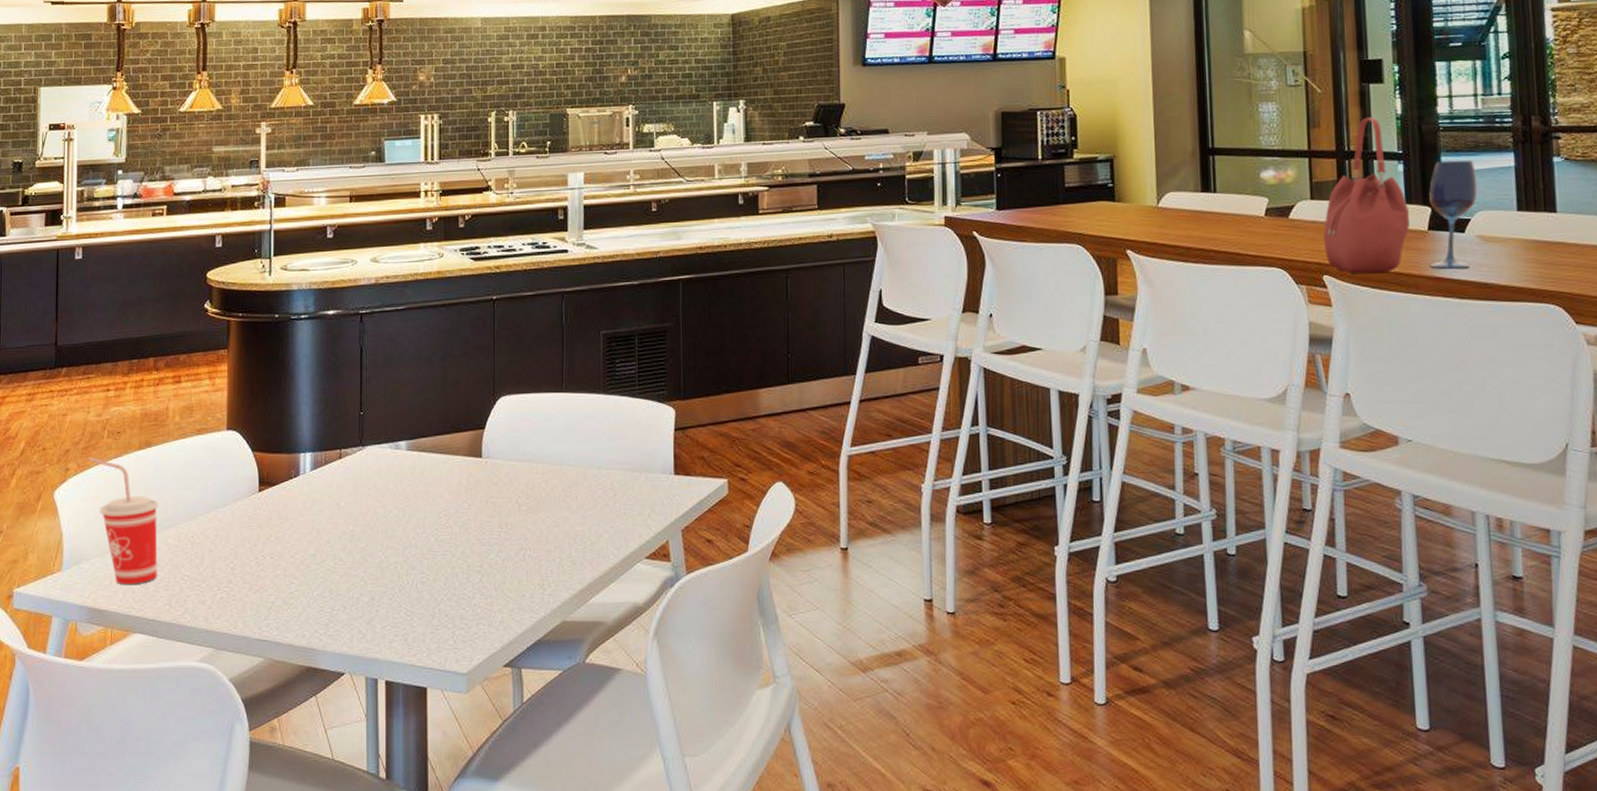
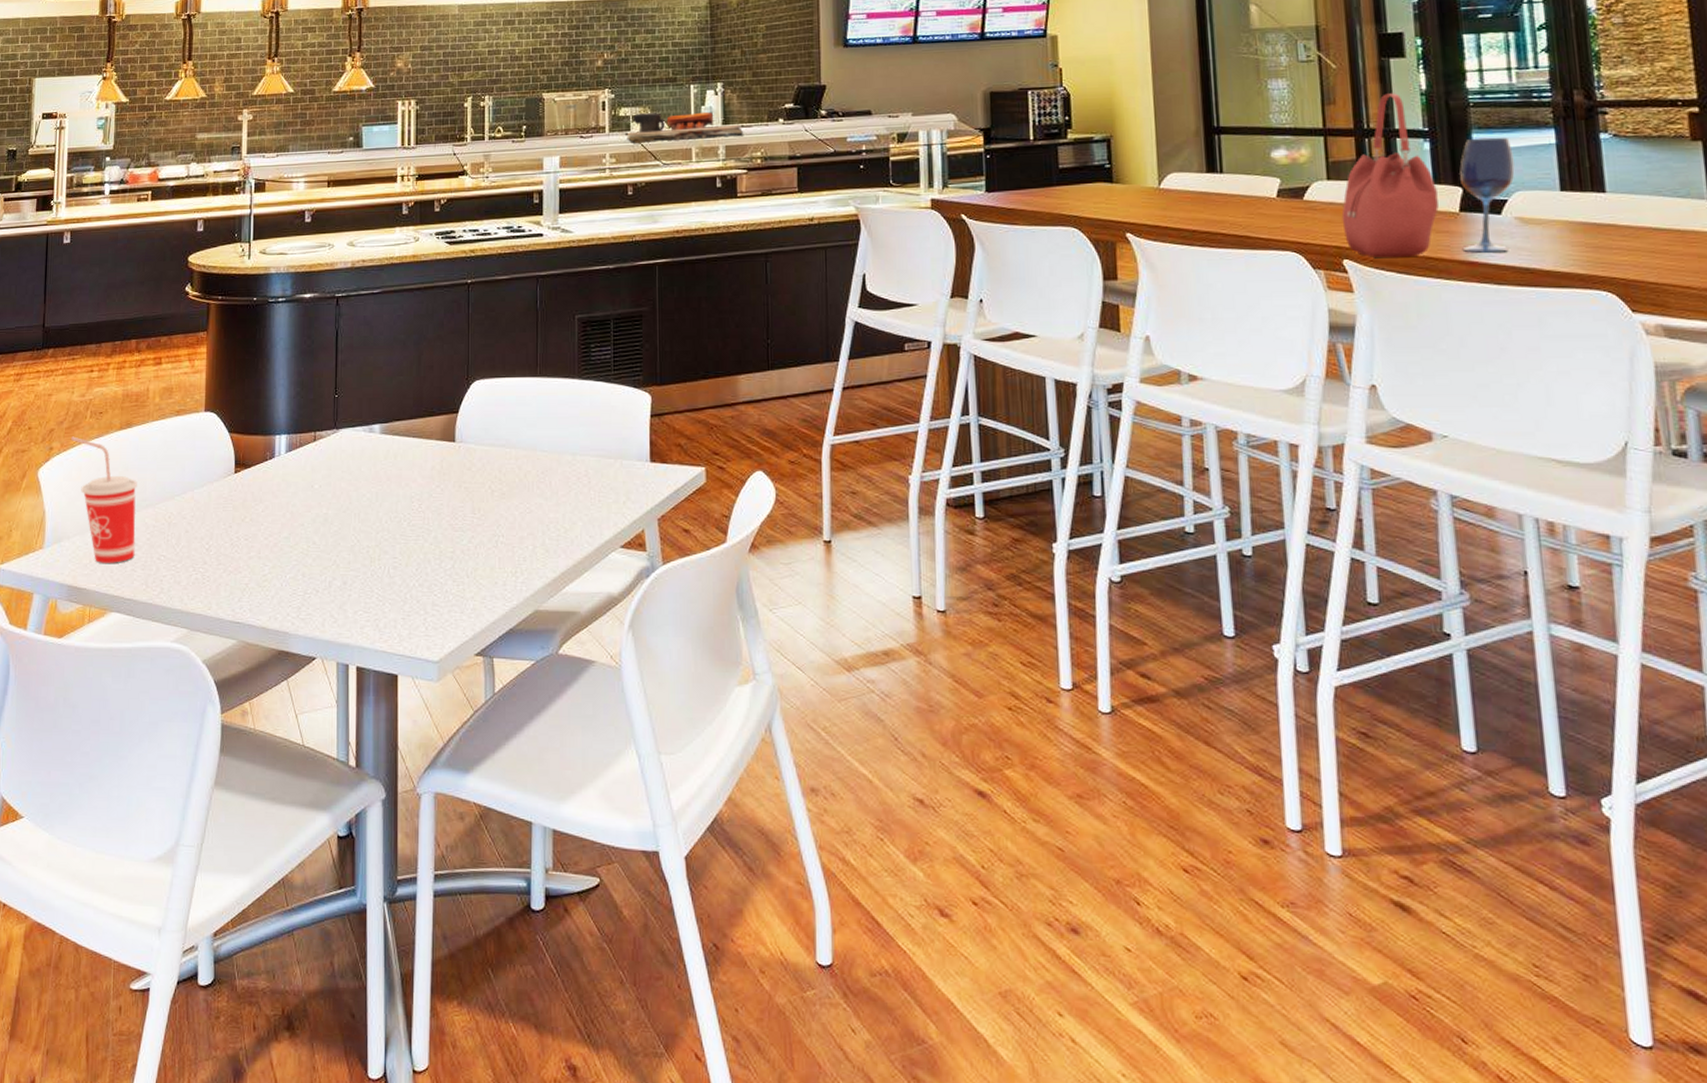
food platter: none [650,129,766,161] -> present [627,111,744,145]

